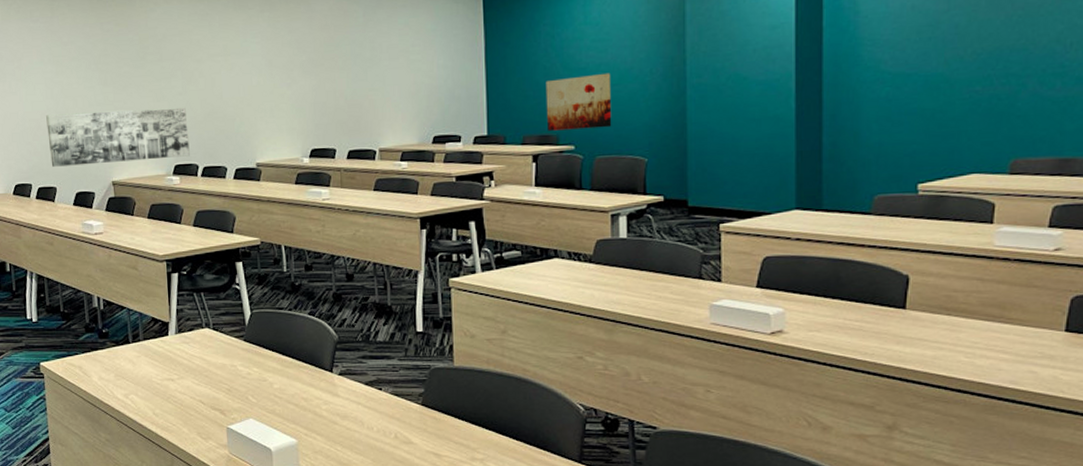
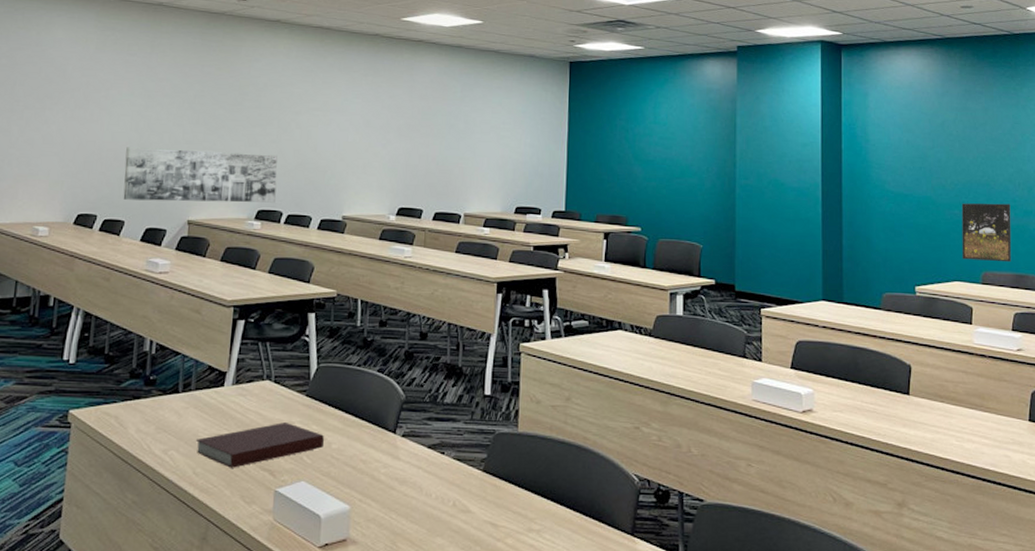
notebook: none [150,366,266,409] -> present [195,423,324,468]
wall art: present [546,72,612,131] -> none [618,166,674,214]
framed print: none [984,71,1057,147] -> present [961,203,1012,263]

